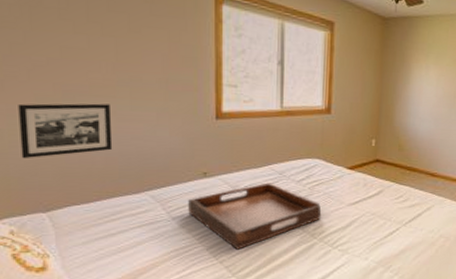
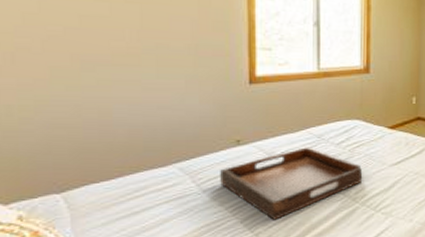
picture frame: present [18,103,113,159] -> none [30,73,137,137]

